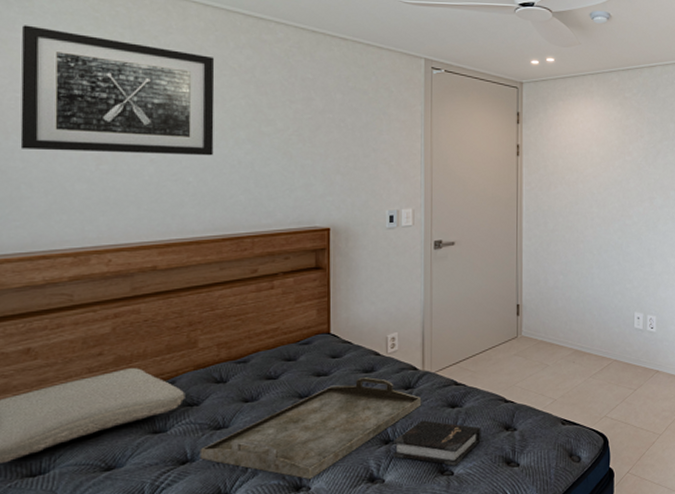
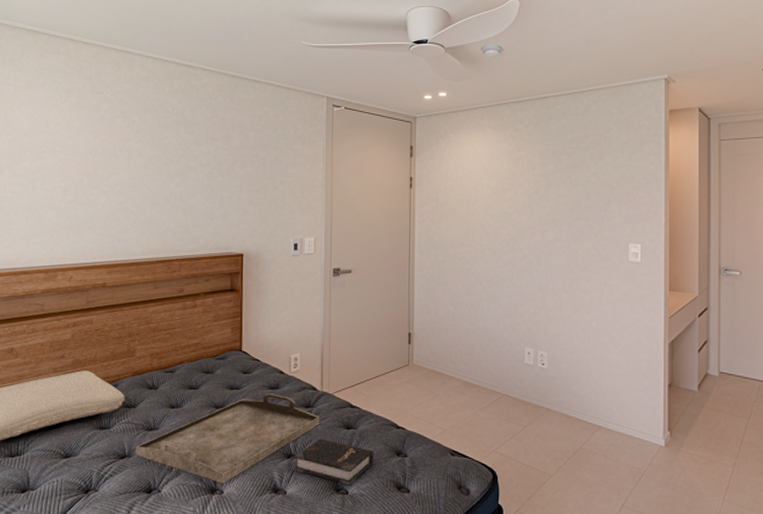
wall art: present [20,25,215,156] -> none [10,80,153,188]

